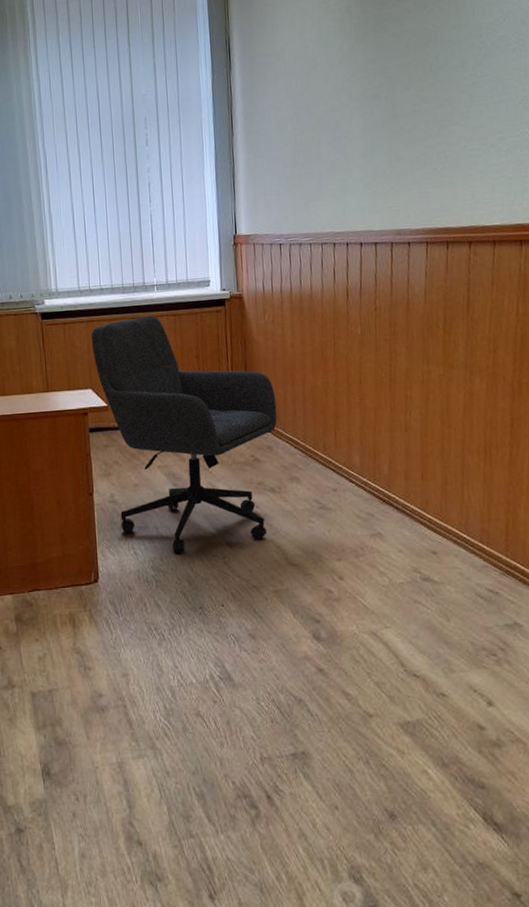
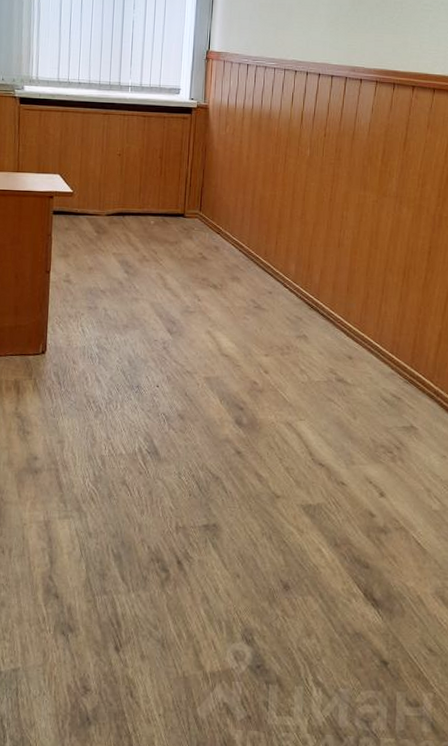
office chair: present [91,315,277,553] -> none [64,113,228,335]

